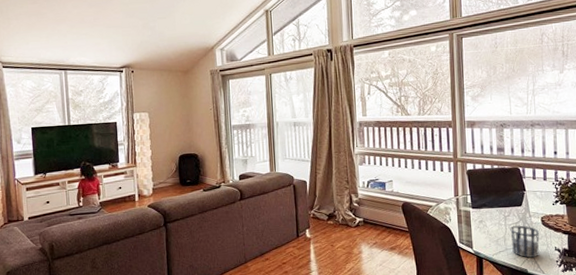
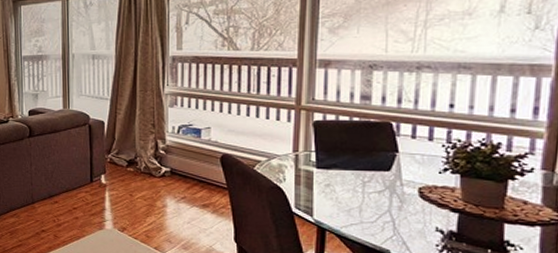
cup: present [510,225,539,258] -> none [369,194,413,237]

